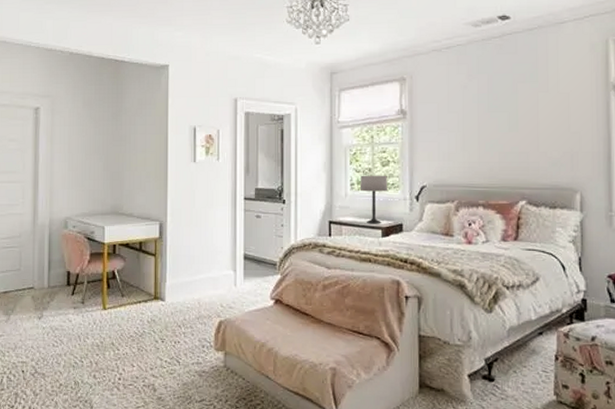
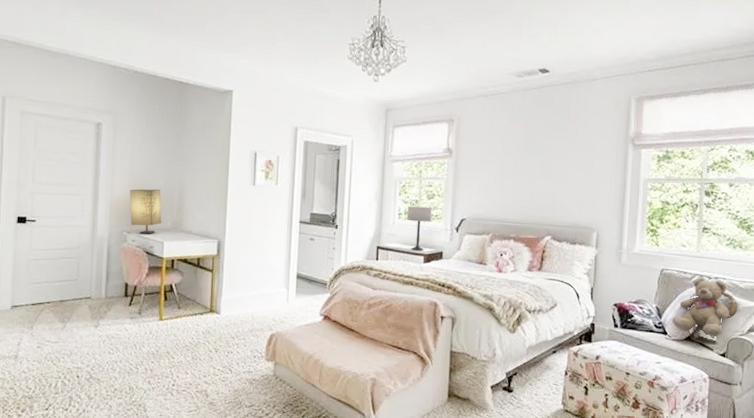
table lamp: none [69,171,102,220] -> present [130,189,162,235]

